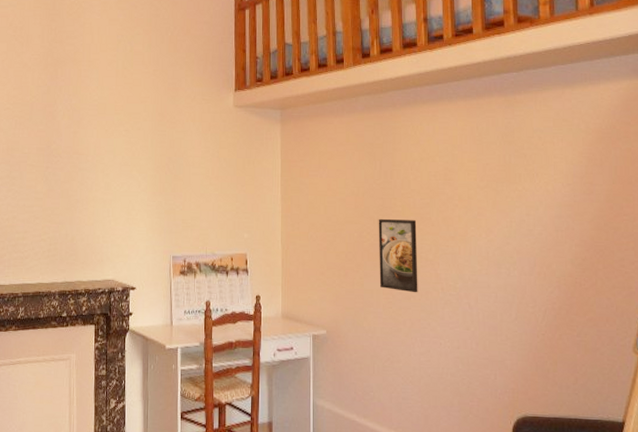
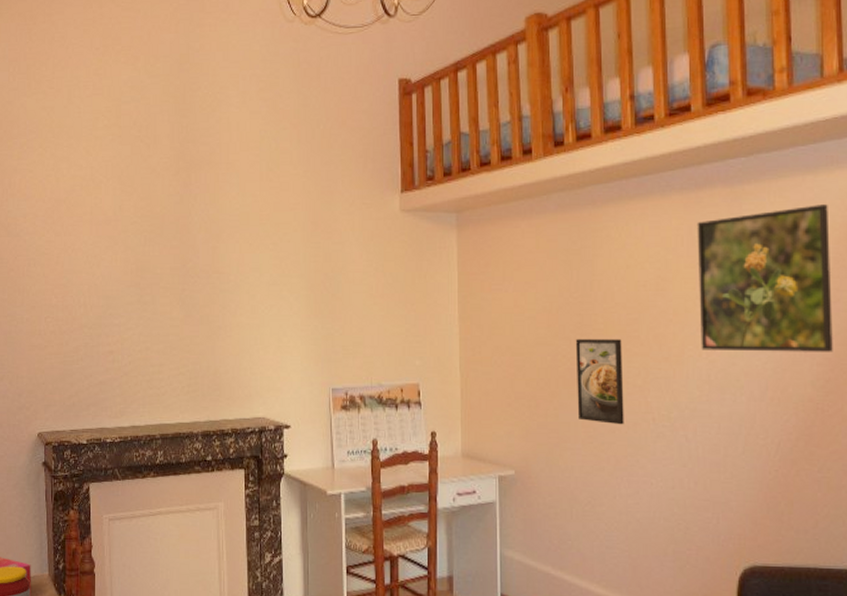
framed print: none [478,113,588,235] -> present [697,204,833,352]

